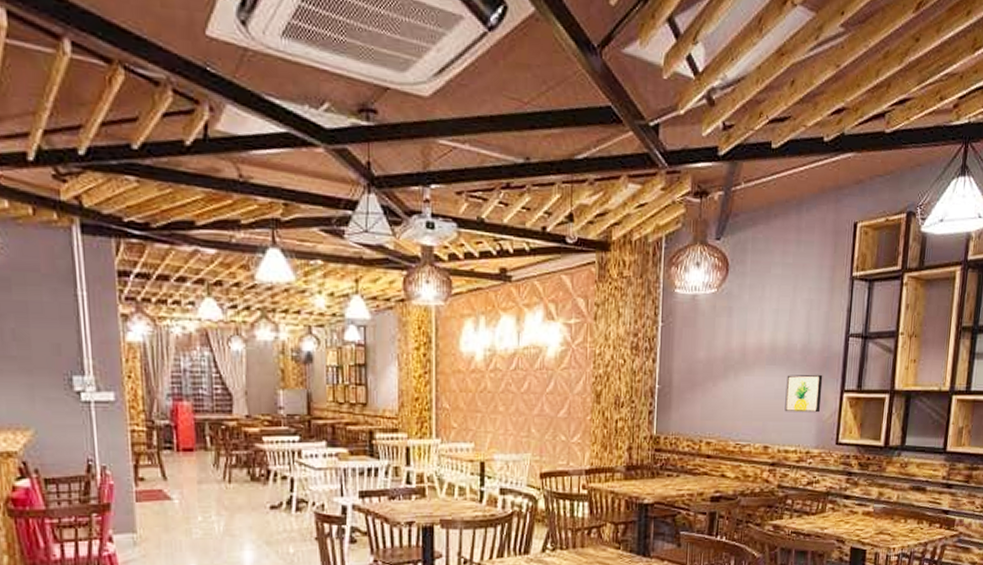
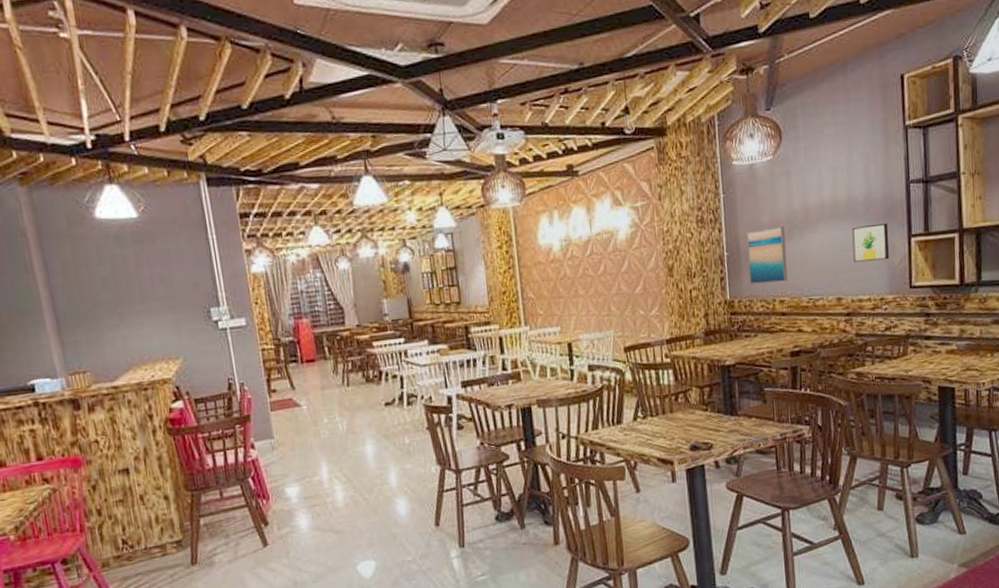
wall art: none [678,364,720,424] -> present [746,225,788,285]

